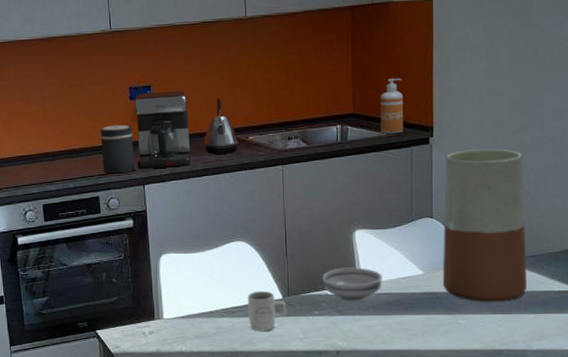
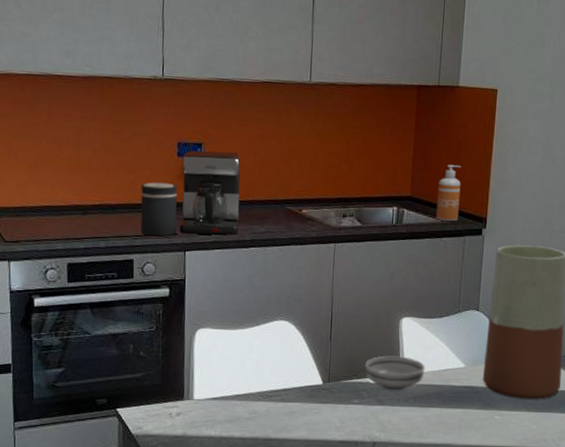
kettle: present [203,98,239,155] -> none [253,165,291,226]
mug: present [247,290,287,331] -> none [284,374,327,418]

